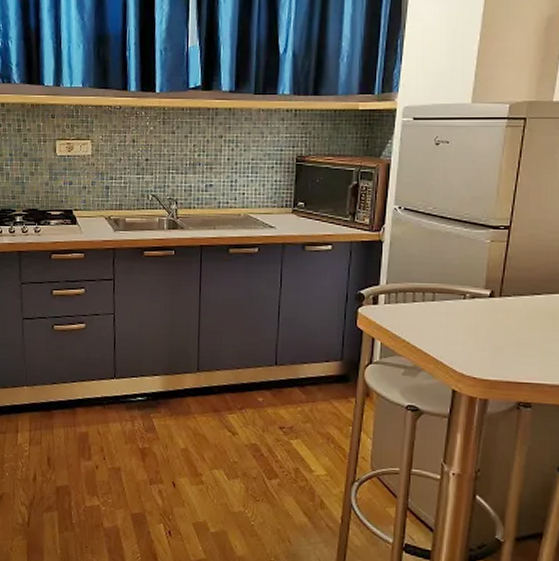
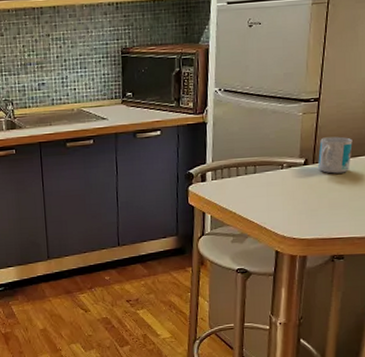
mug: none [506,269,546,311] -> present [318,136,353,174]

